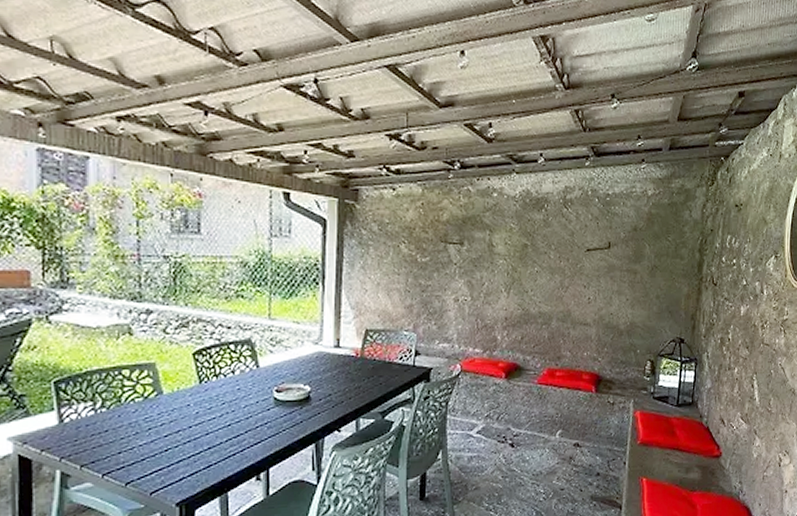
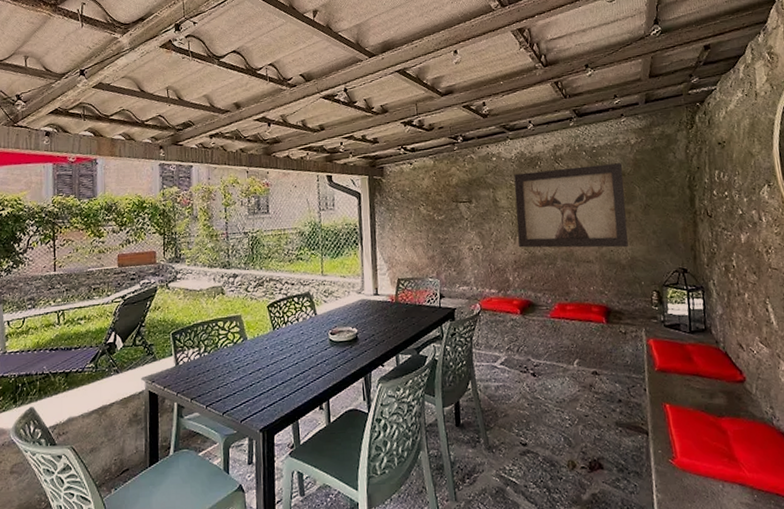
wall art: none [511,215,634,312] -> present [514,163,629,248]

